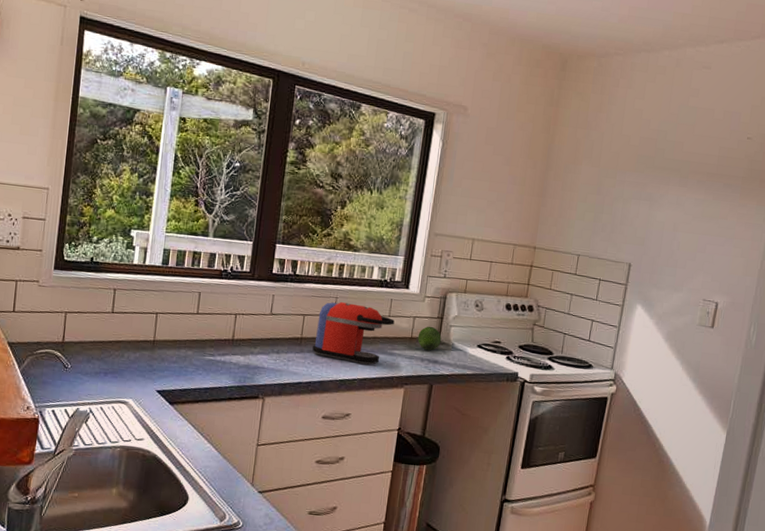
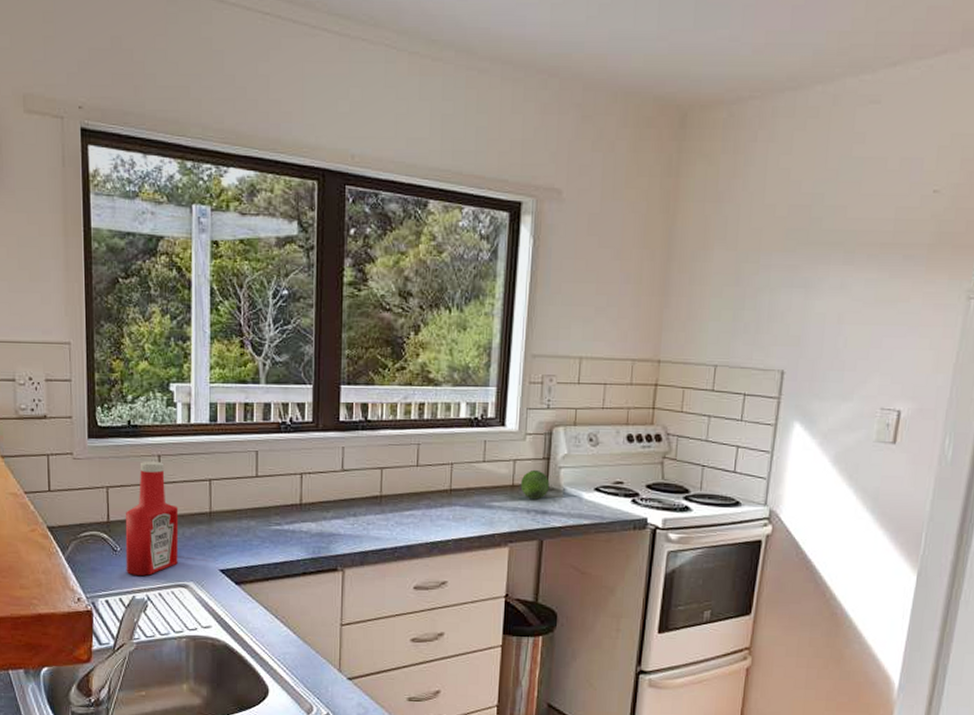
ketchup bottle: none [73,293,127,391] -> present [125,461,179,576]
coffee maker: present [312,302,395,365] -> none [395,449,491,522]

